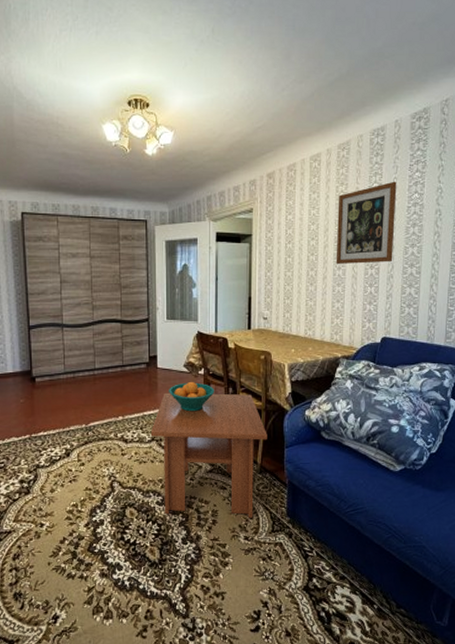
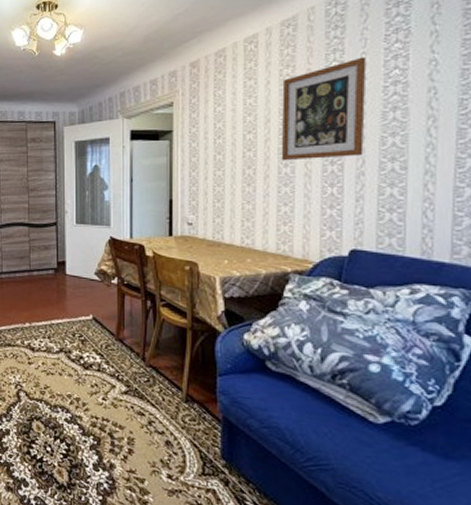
coffee table: present [151,392,267,518] -> none [60,301,195,454]
fruit bowl: present [169,381,215,412] -> none [78,290,130,325]

